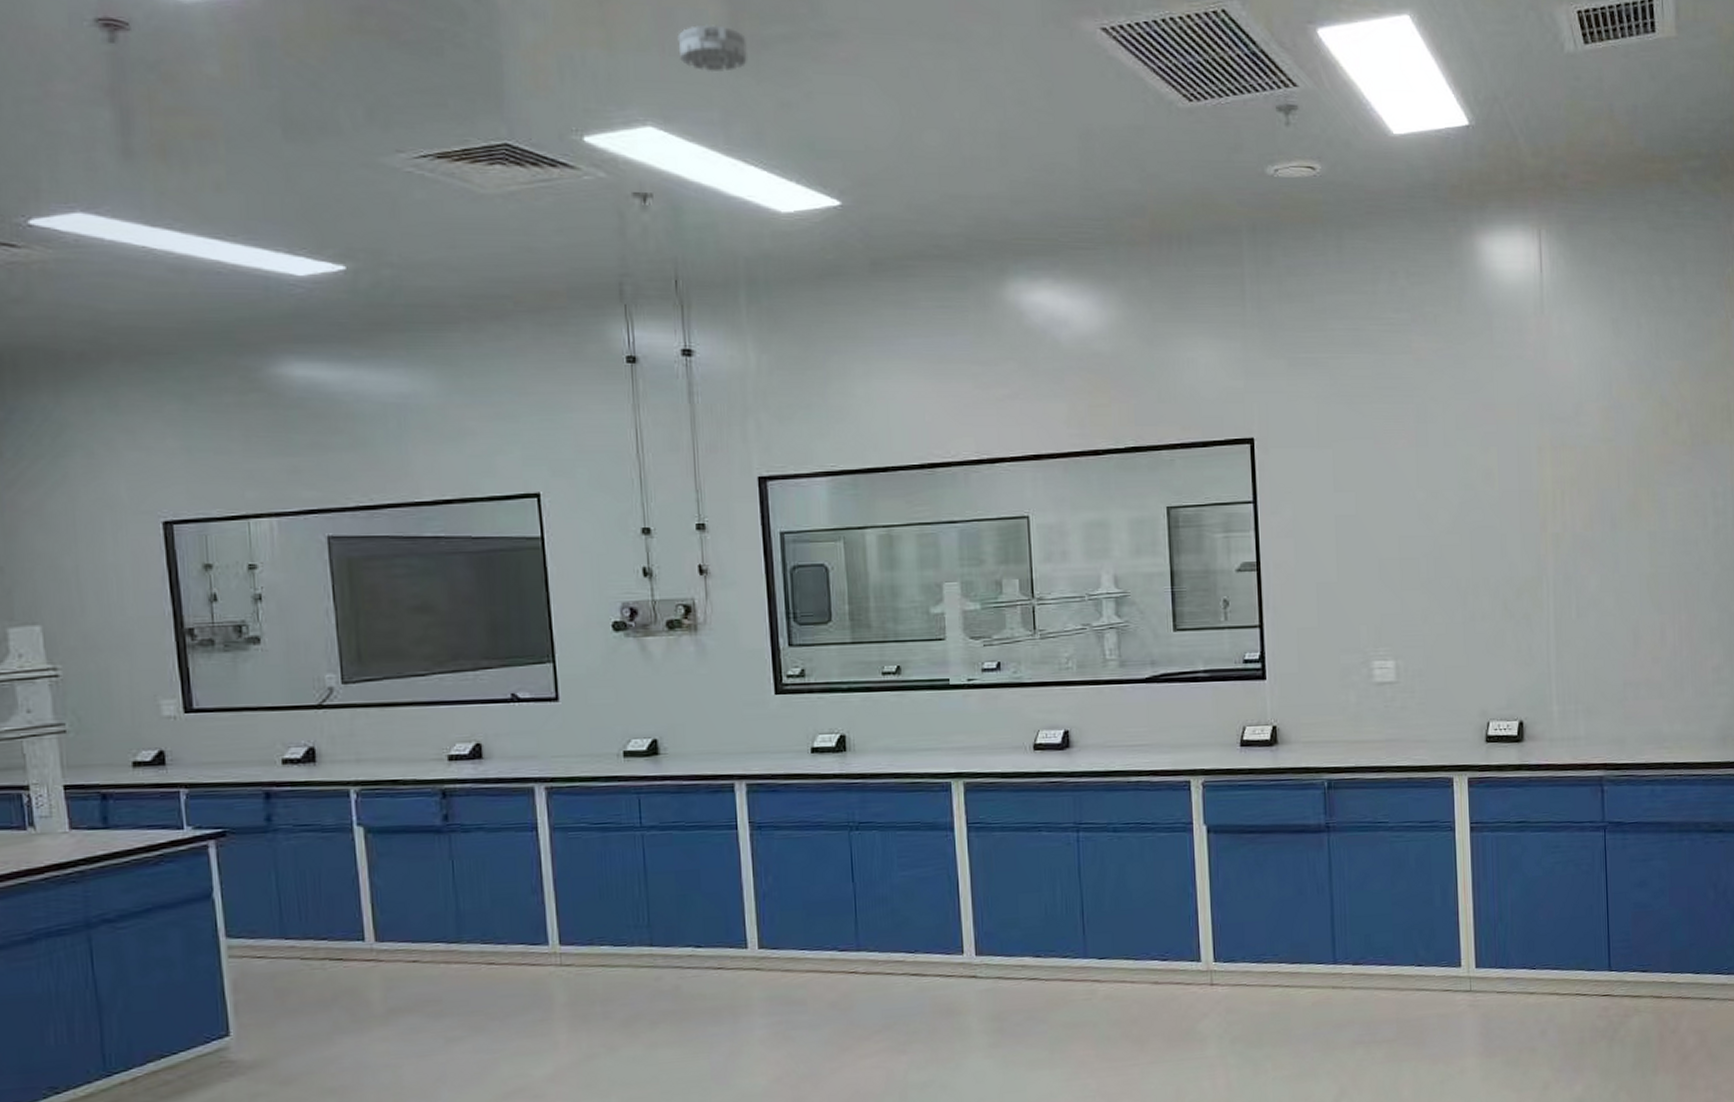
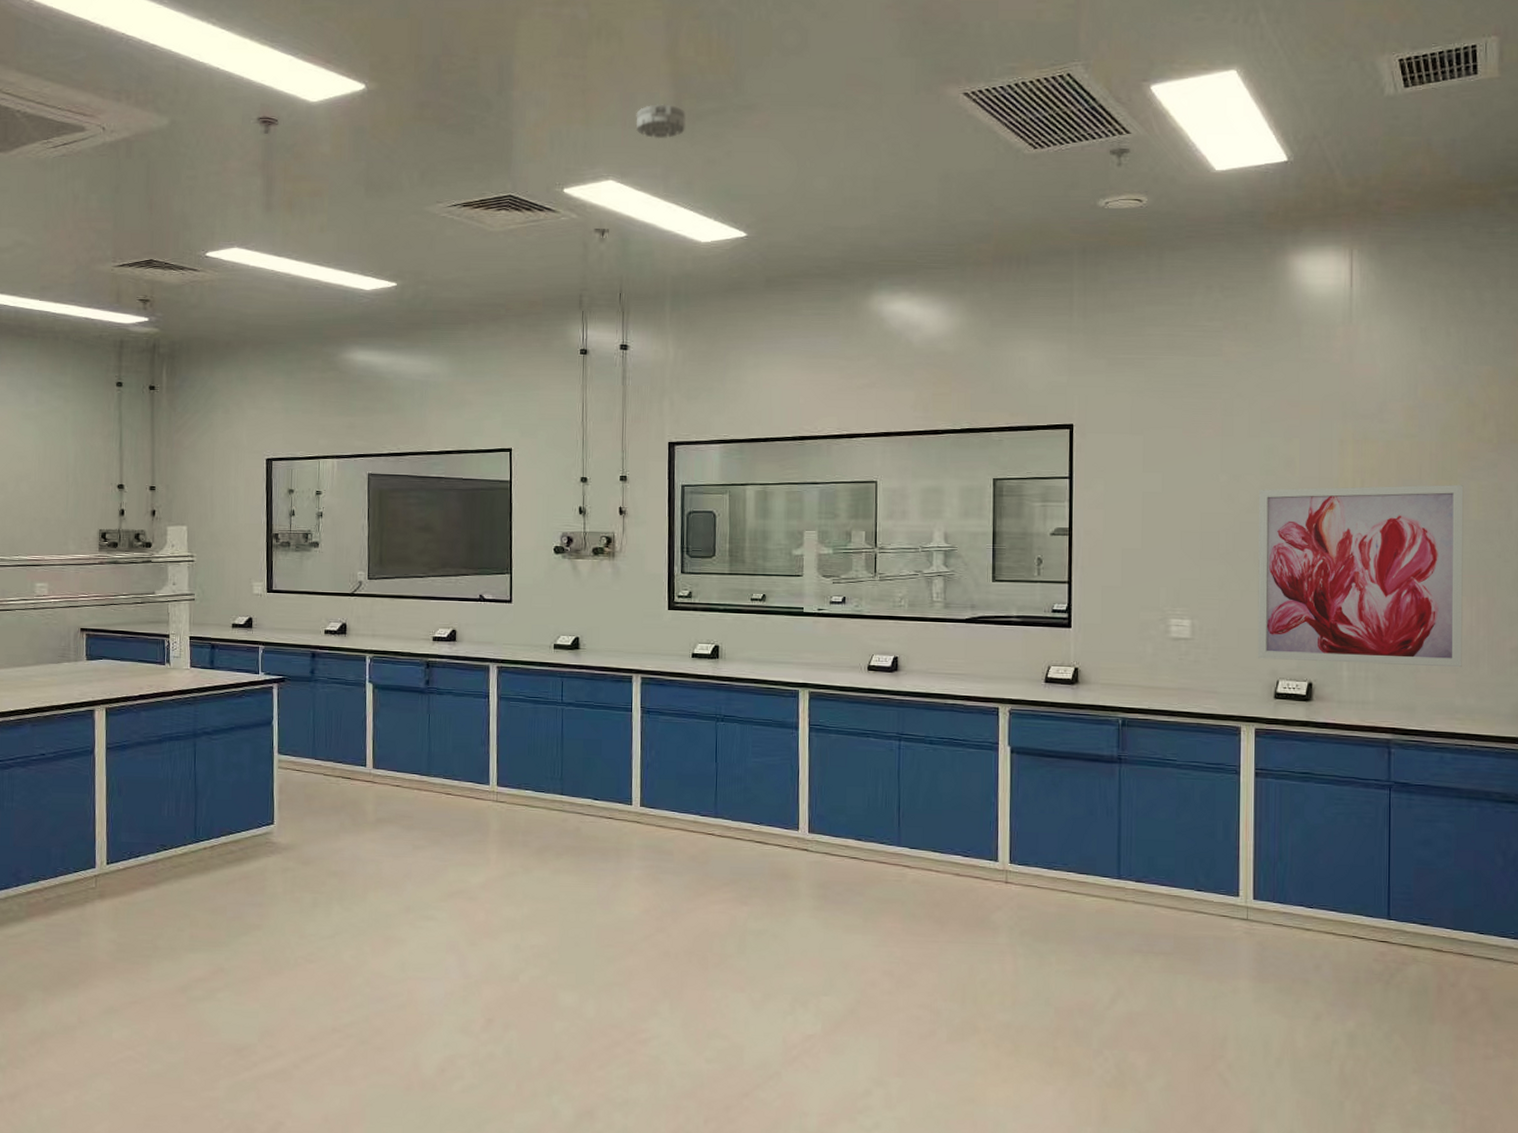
wall art: none [1459,492,1668,699] -> present [1257,484,1464,668]

